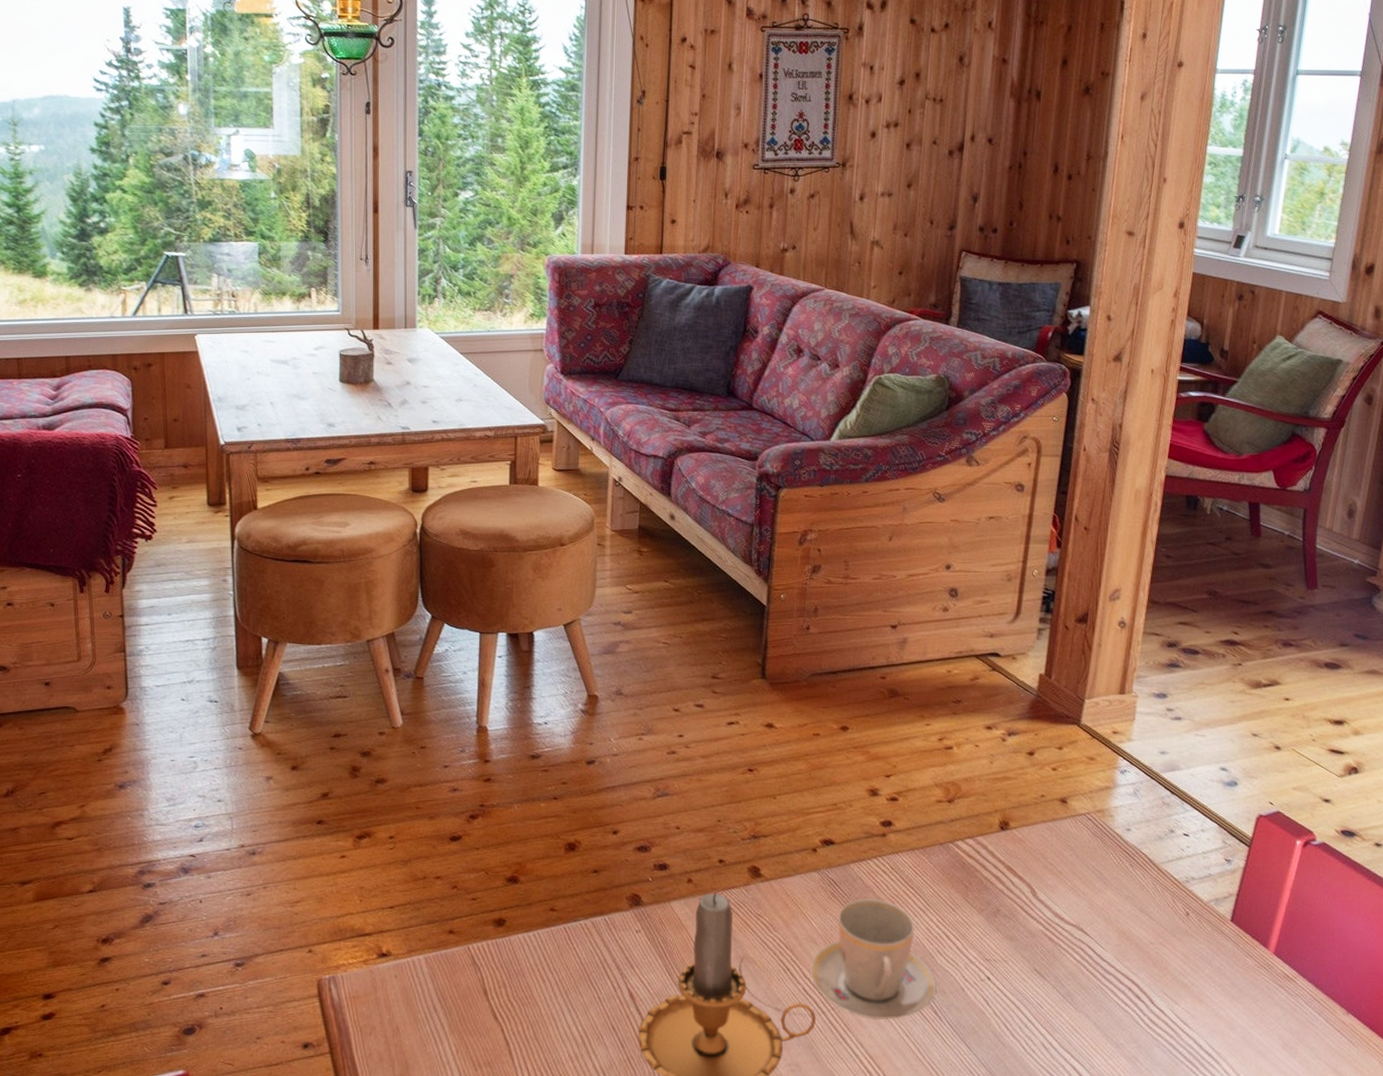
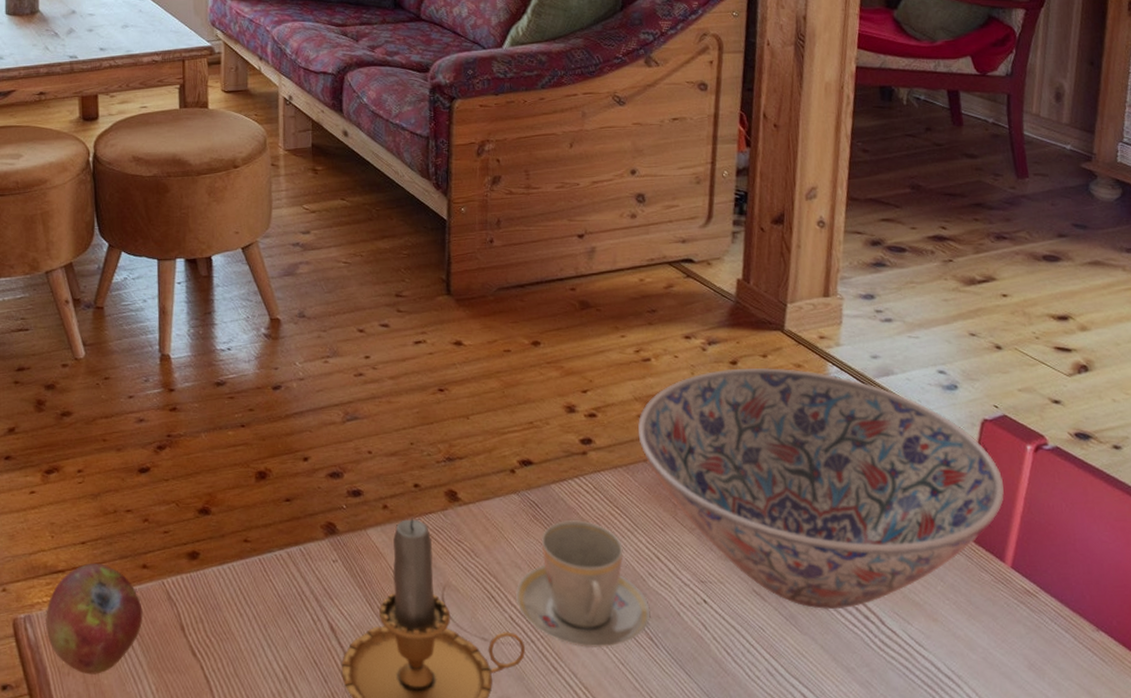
fruit: none [350,927,447,1035] -> present [46,562,143,675]
bowl: none [936,760,1272,989] -> present [637,368,1004,610]

